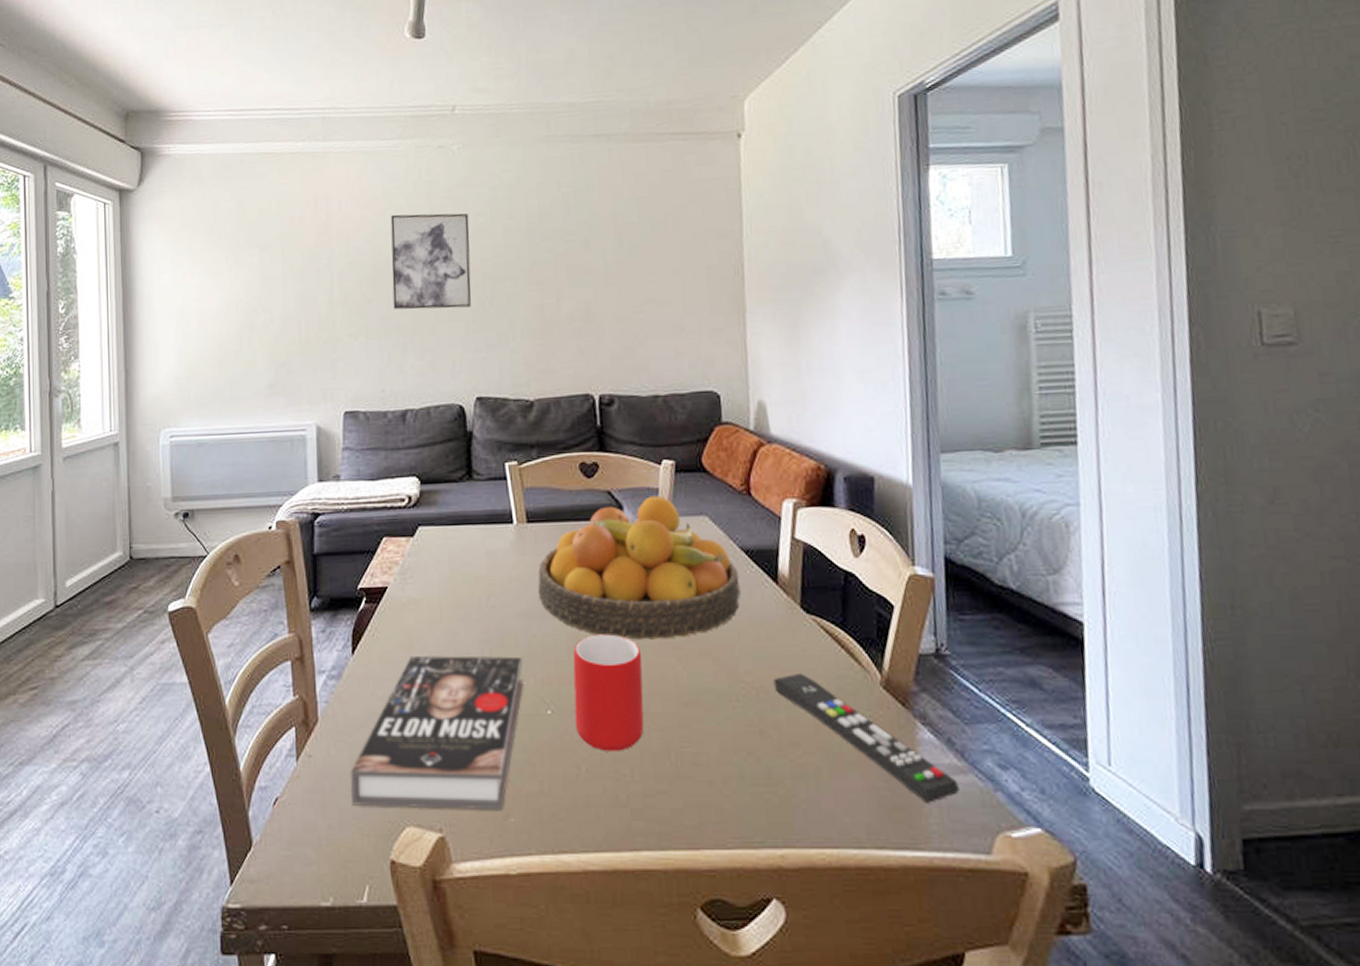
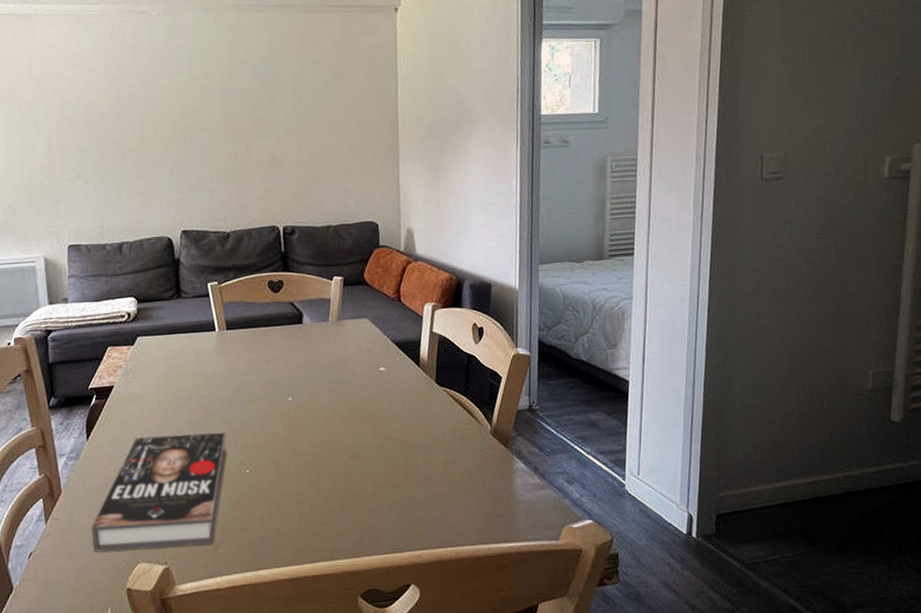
wall art: present [390,213,472,310] -> none [100,72,175,157]
fruit bowl: present [538,496,740,640] -> none [236,304,392,414]
mug: present [573,634,644,752] -> none [265,410,320,496]
remote control: present [773,672,960,803] -> none [415,428,541,511]

